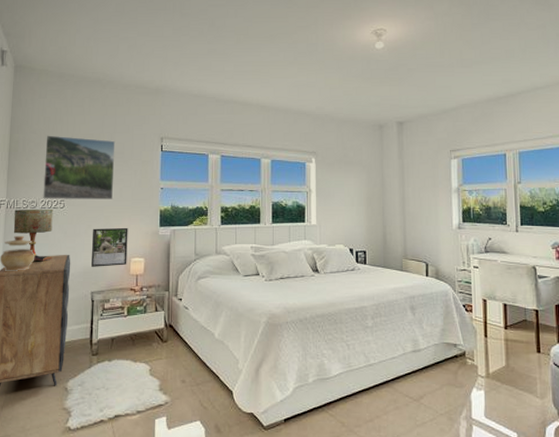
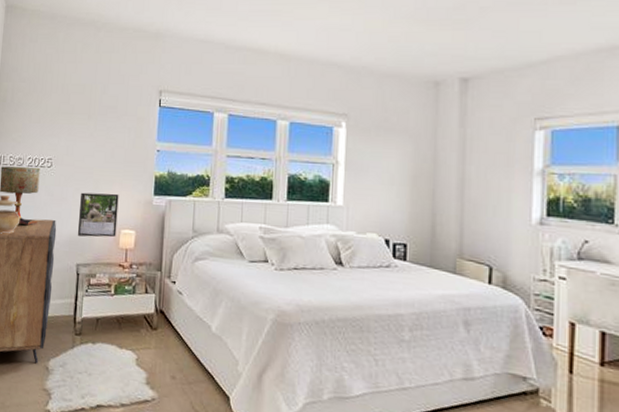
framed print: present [43,135,116,199] -> none [30,84,109,161]

